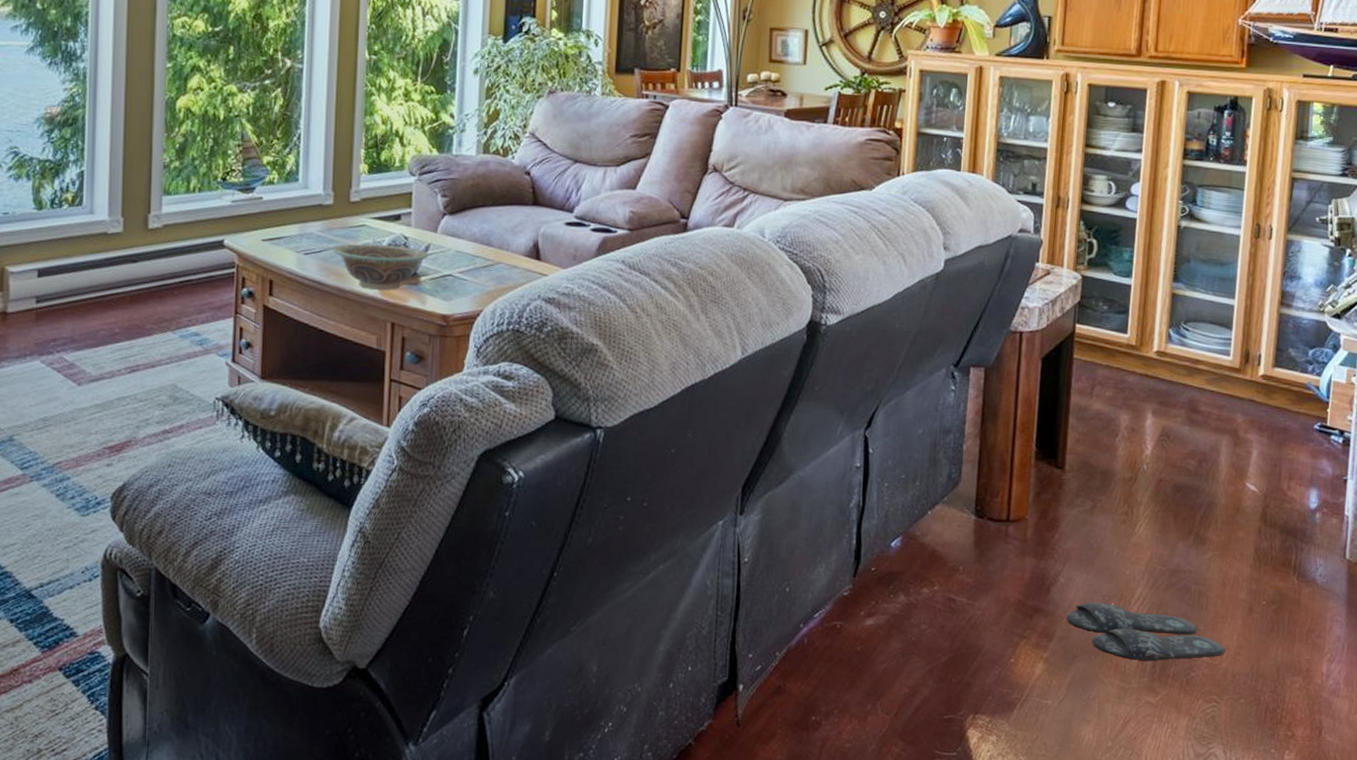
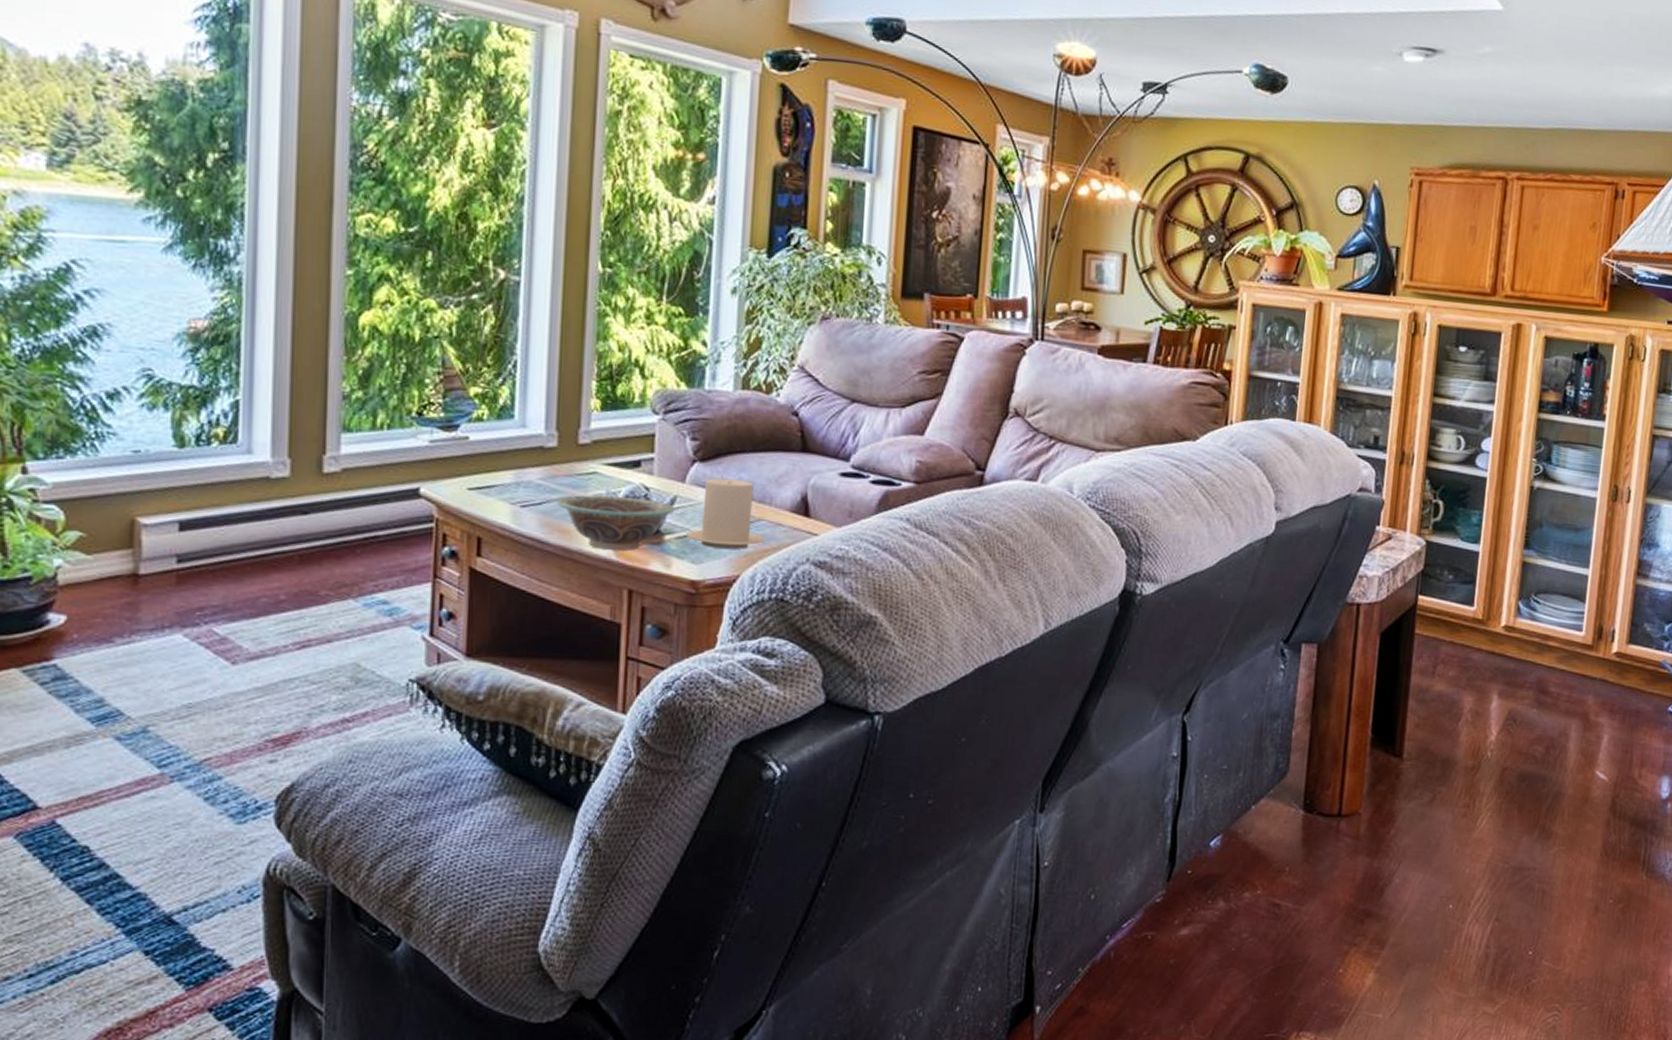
candle: none [438,228,503,289] -> present [686,478,764,550]
slippers: present [1067,602,1225,661] -> none [1401,905,1569,967]

